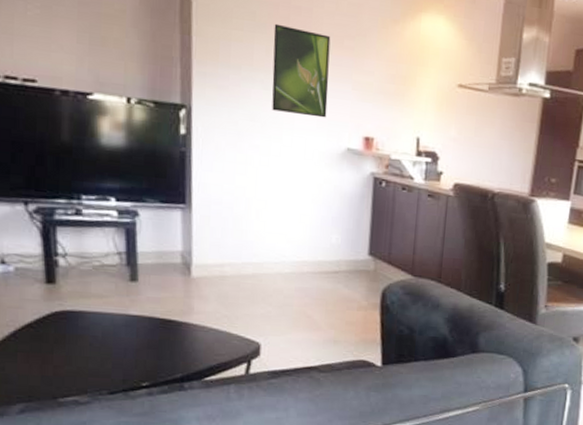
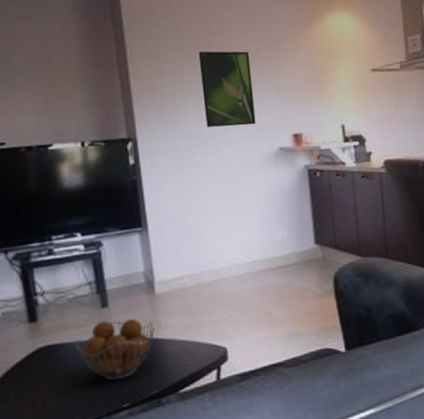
fruit basket: none [95,295,186,358] -> present [74,319,155,381]

